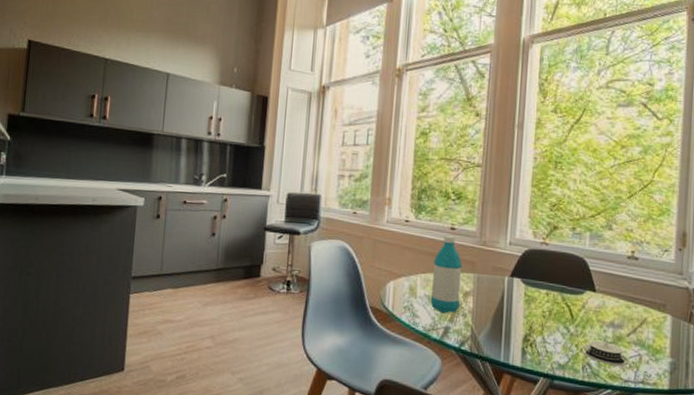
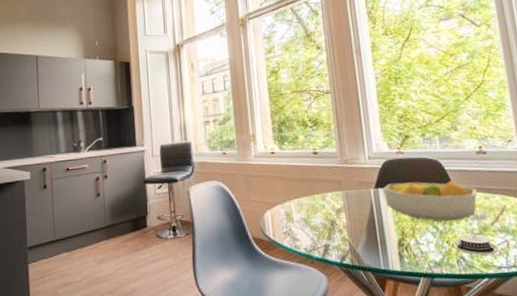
water bottle: present [430,236,462,314] -> none [302,160,334,233]
fruit bowl: none [517,274,619,326] -> present [382,180,477,221]

